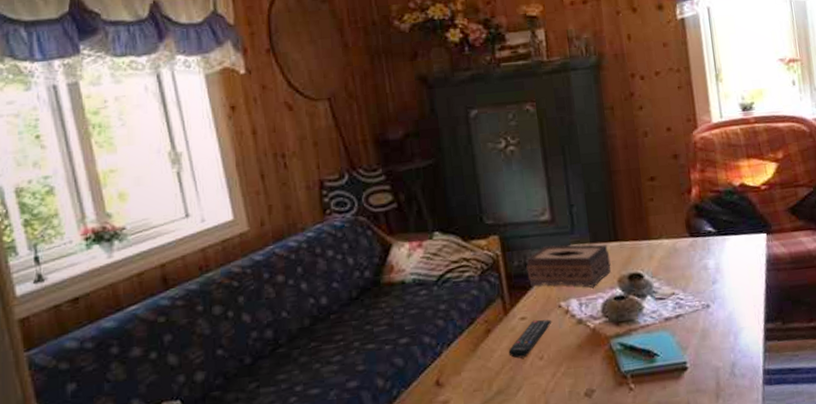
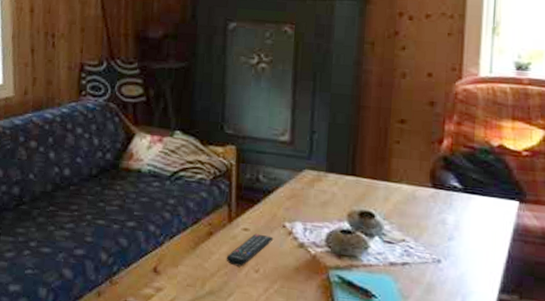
tissue box: present [526,244,611,288] -> none [257,165,344,215]

